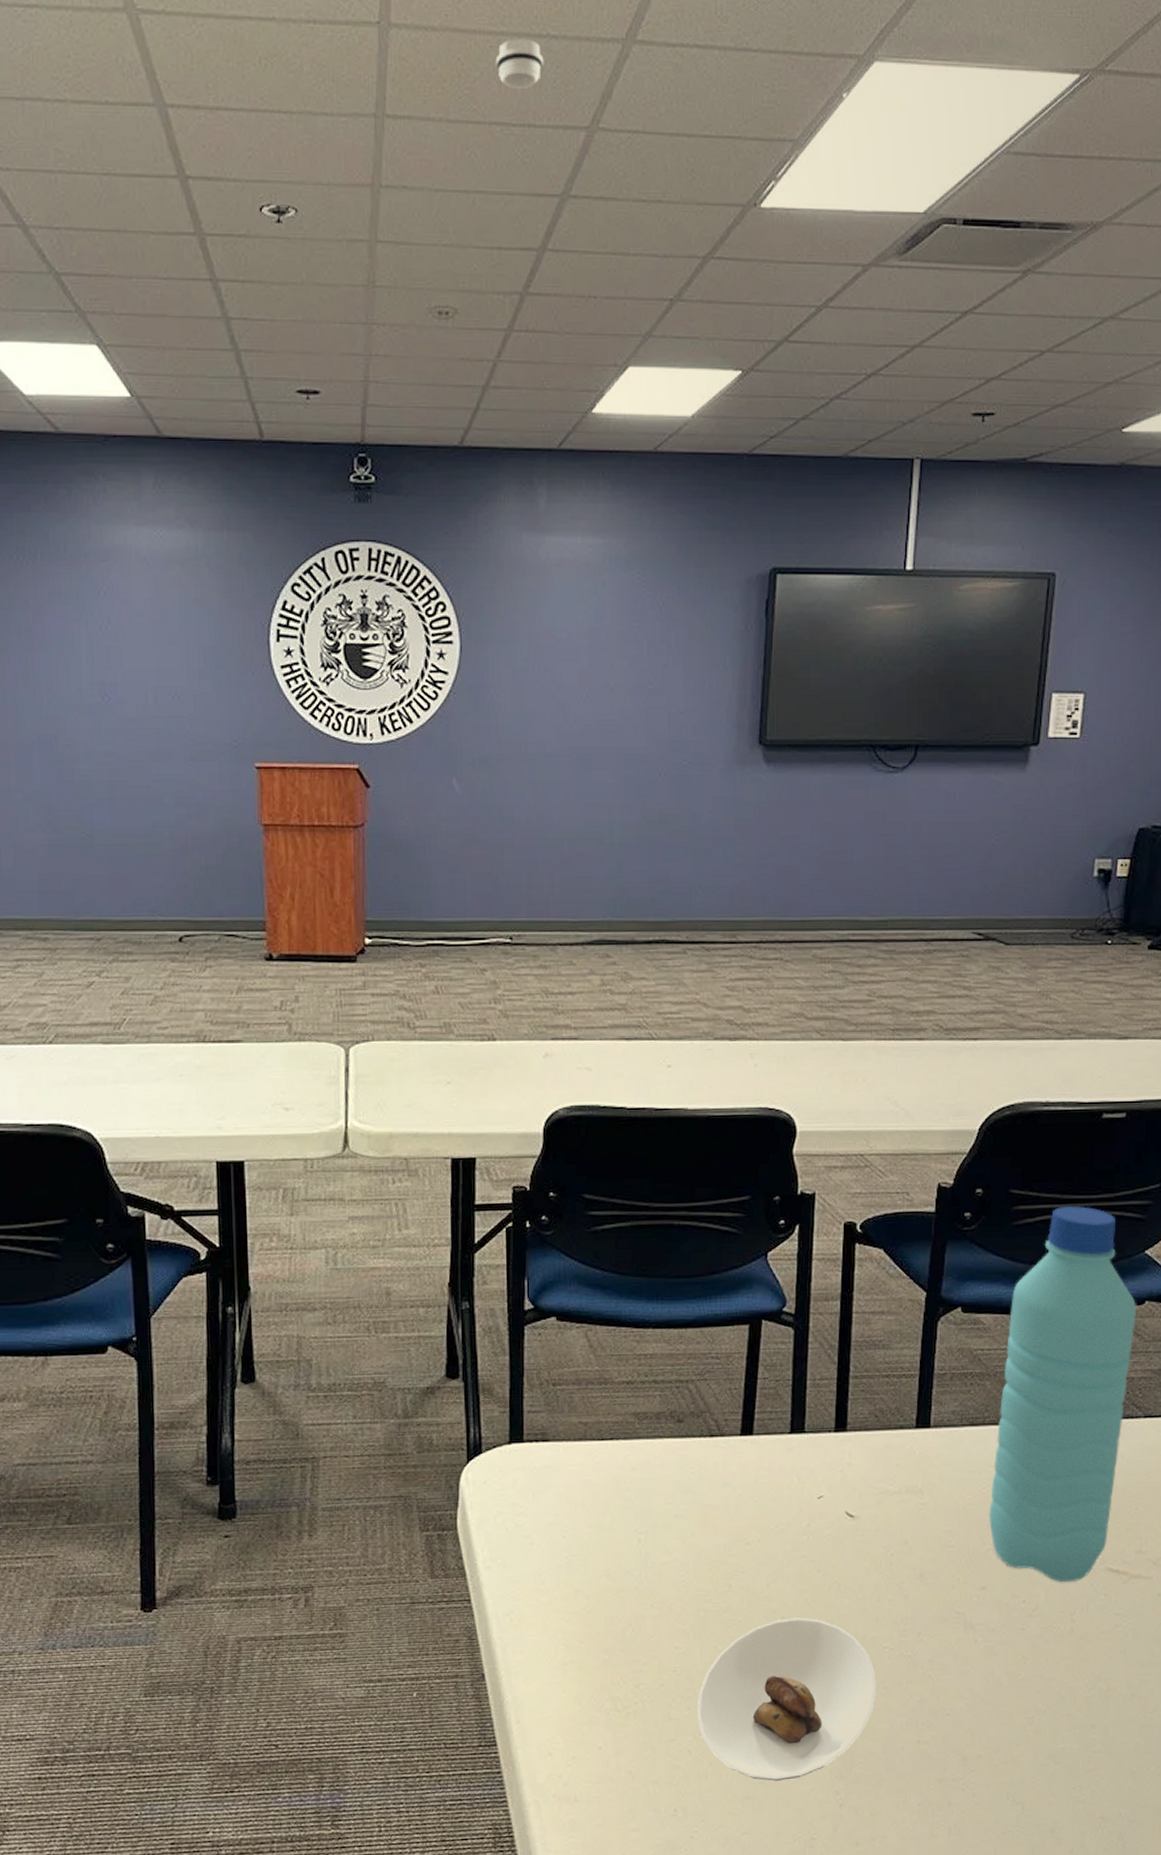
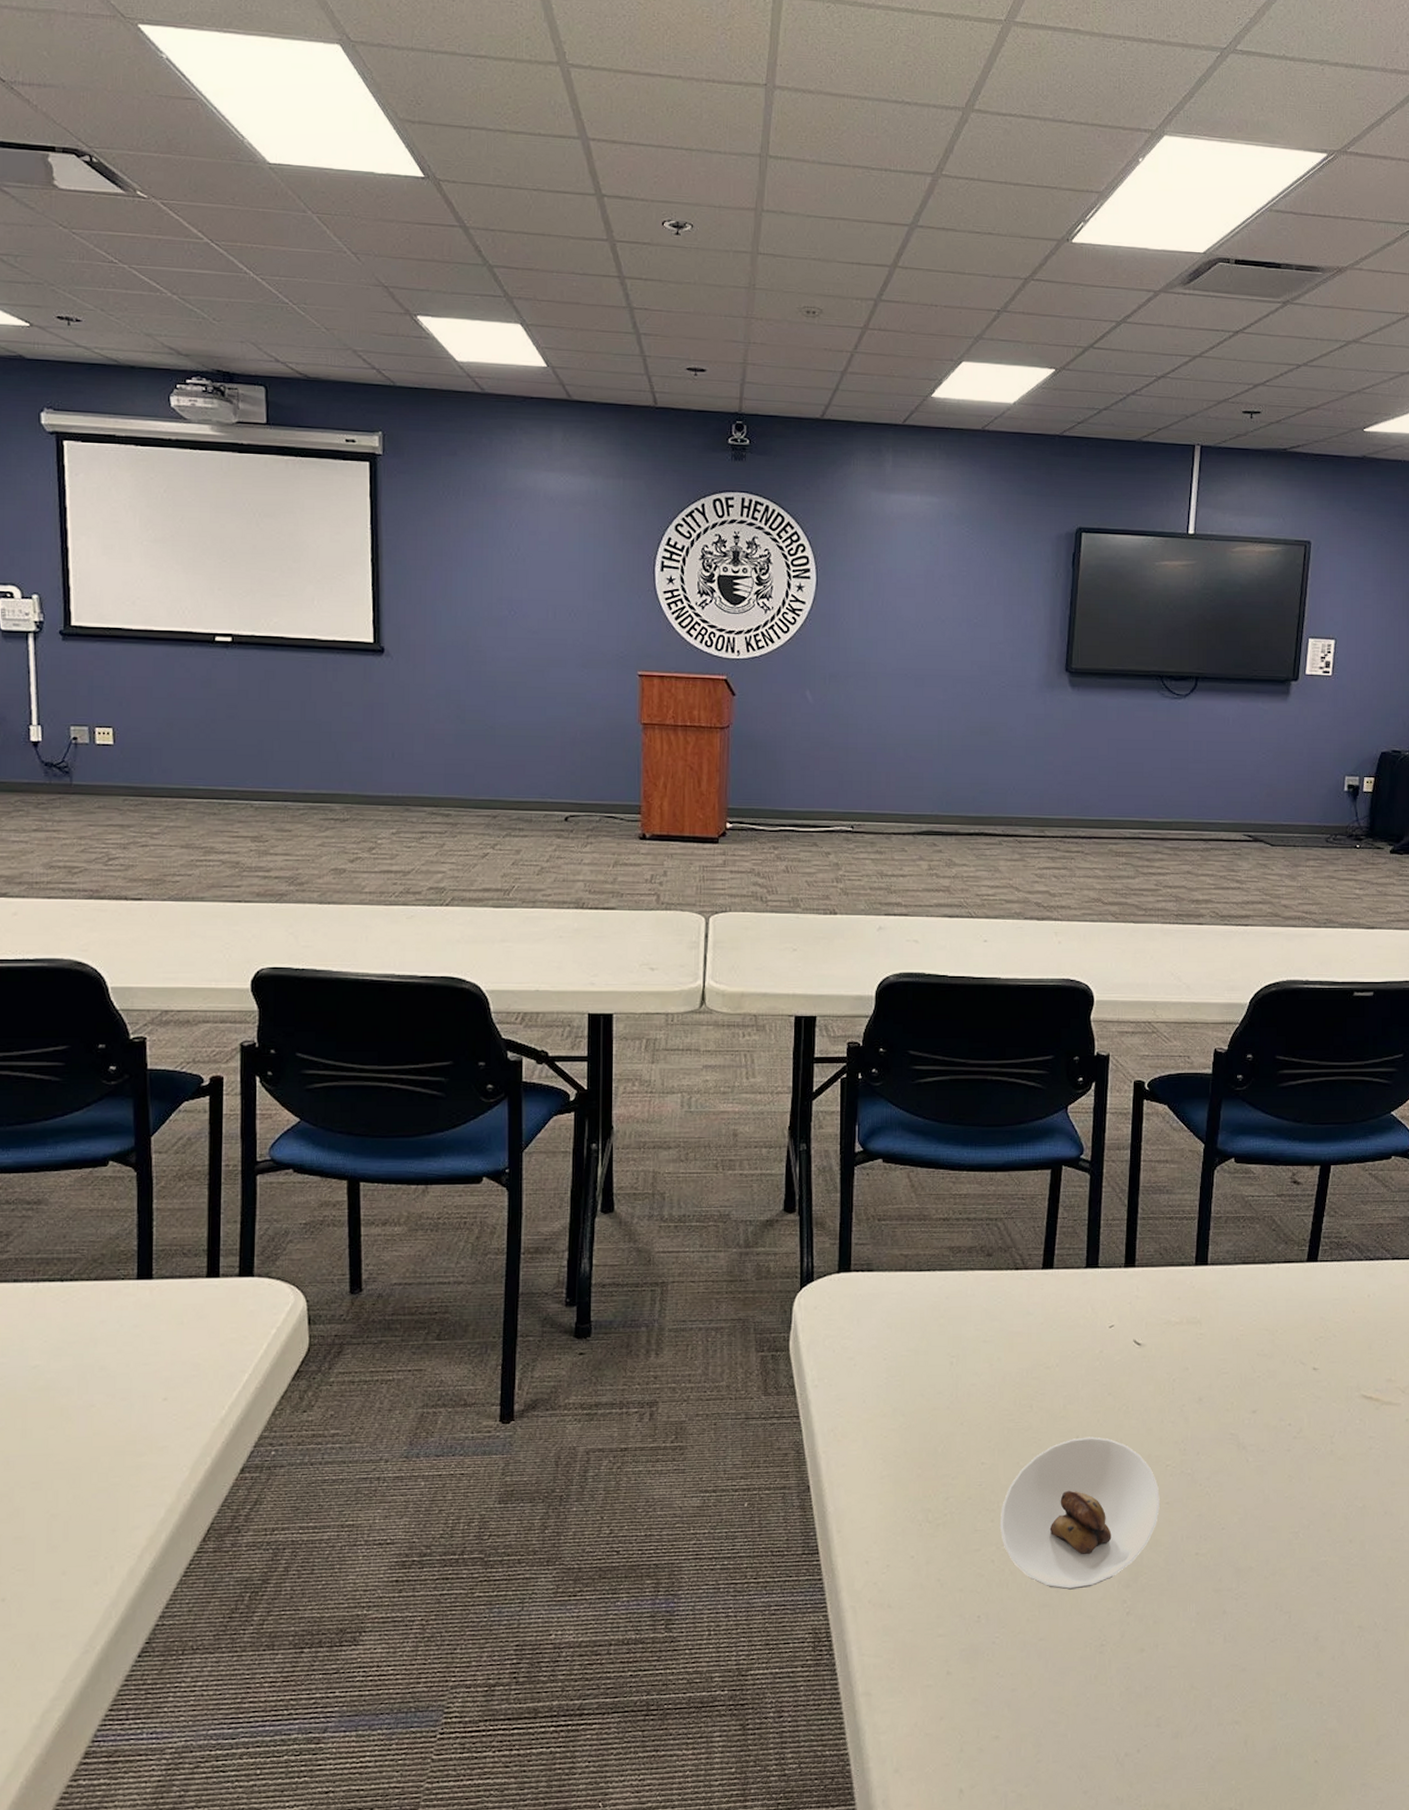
smoke detector: present [495,38,544,89] -> none [859,102,899,141]
water bottle: present [989,1206,1136,1583] -> none [1259,1072,1384,1408]

